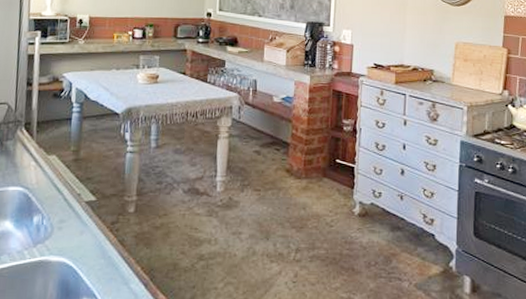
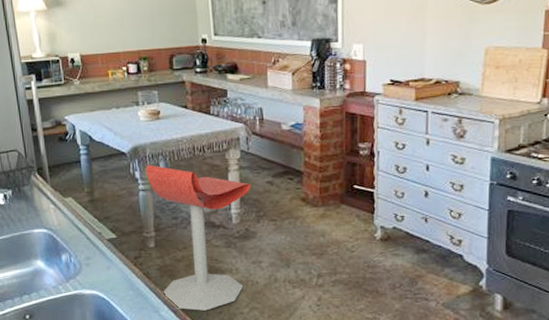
stool: none [135,127,239,284] -> present [145,164,251,311]

